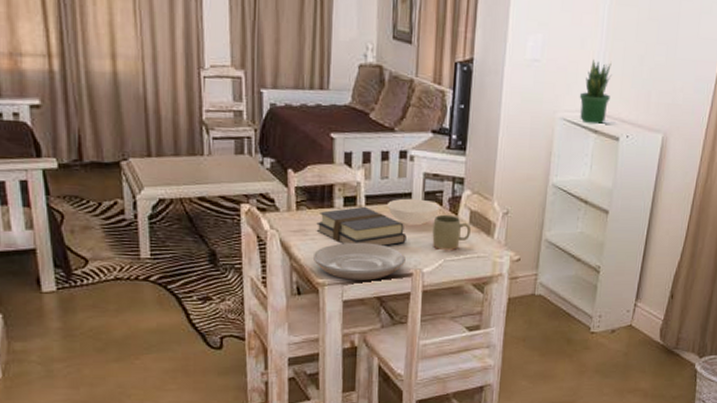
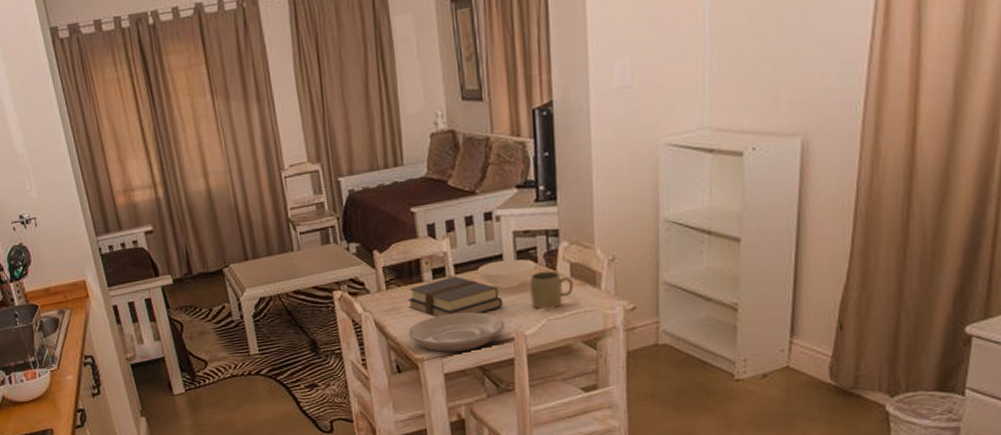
planter: present [579,59,612,125] -> none [684,68,725,145]

